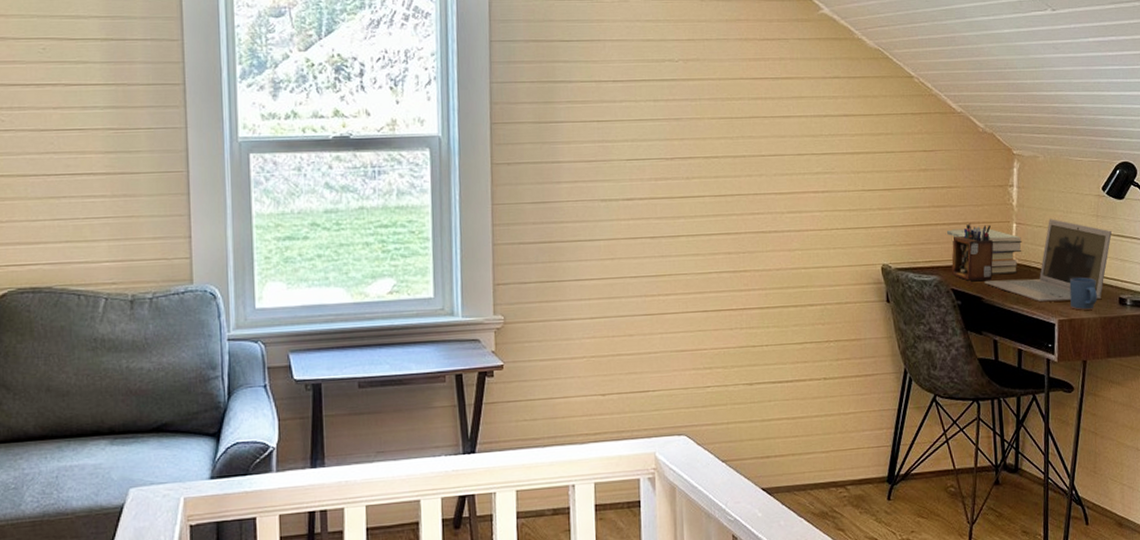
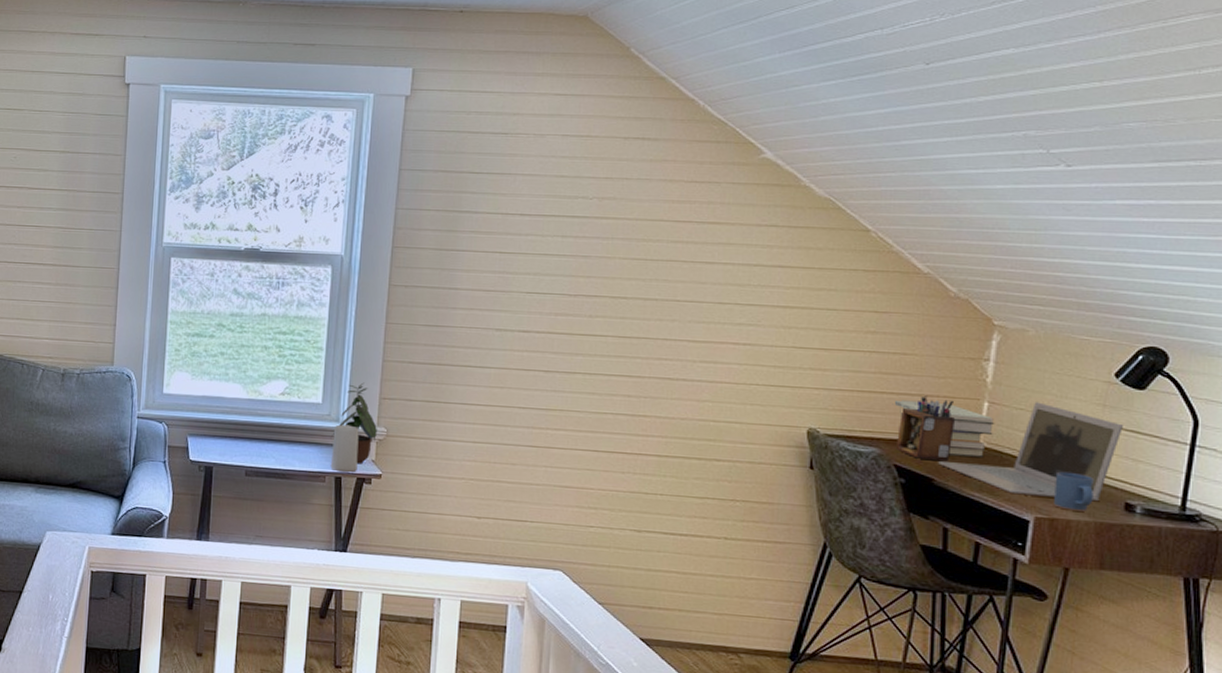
potted plant: none [447,270,494,358] -> present [332,382,377,464]
candle: none [449,317,478,369] -> present [330,424,359,473]

